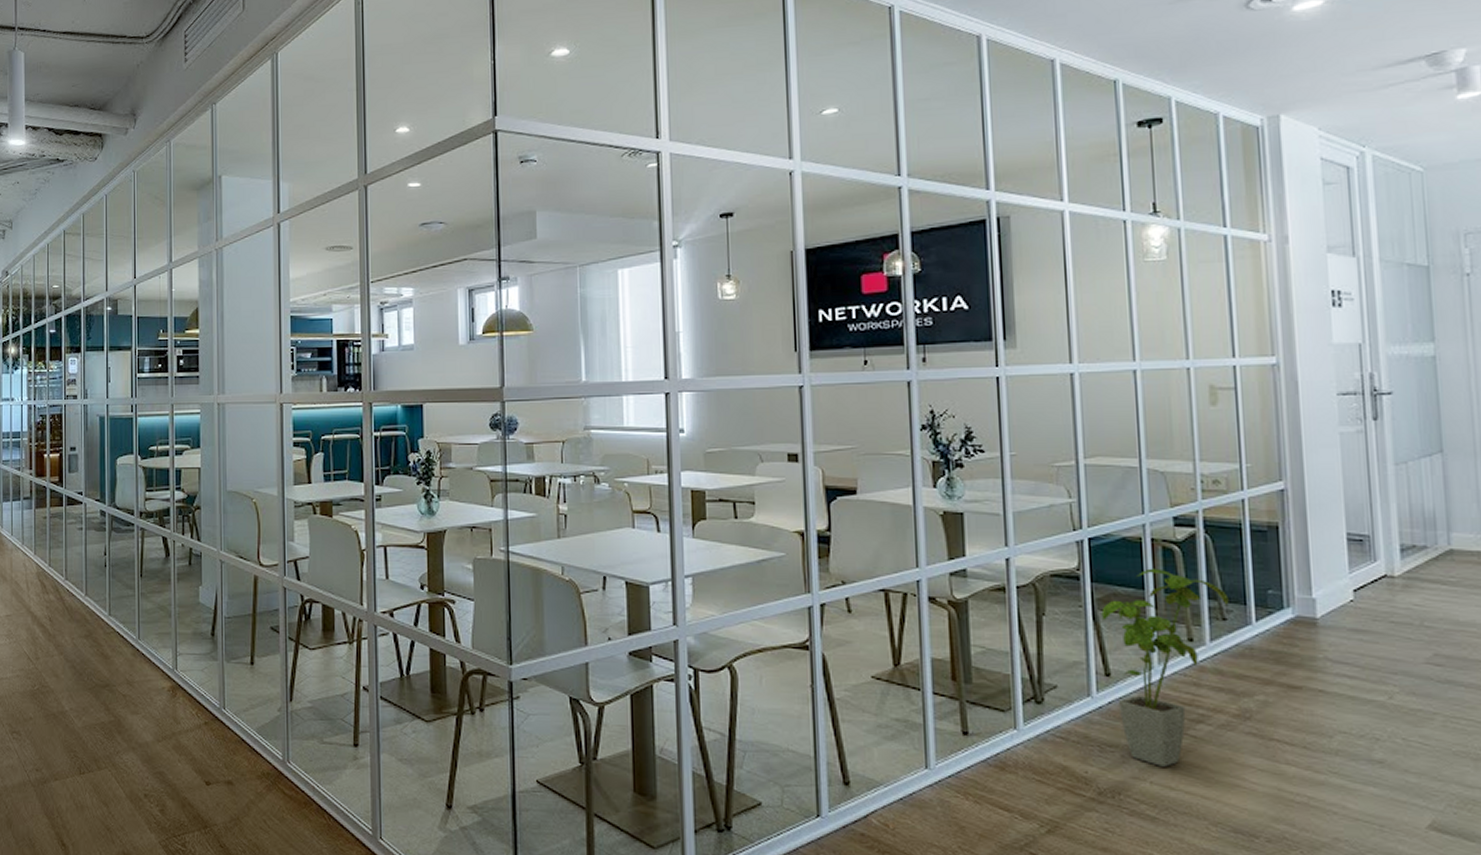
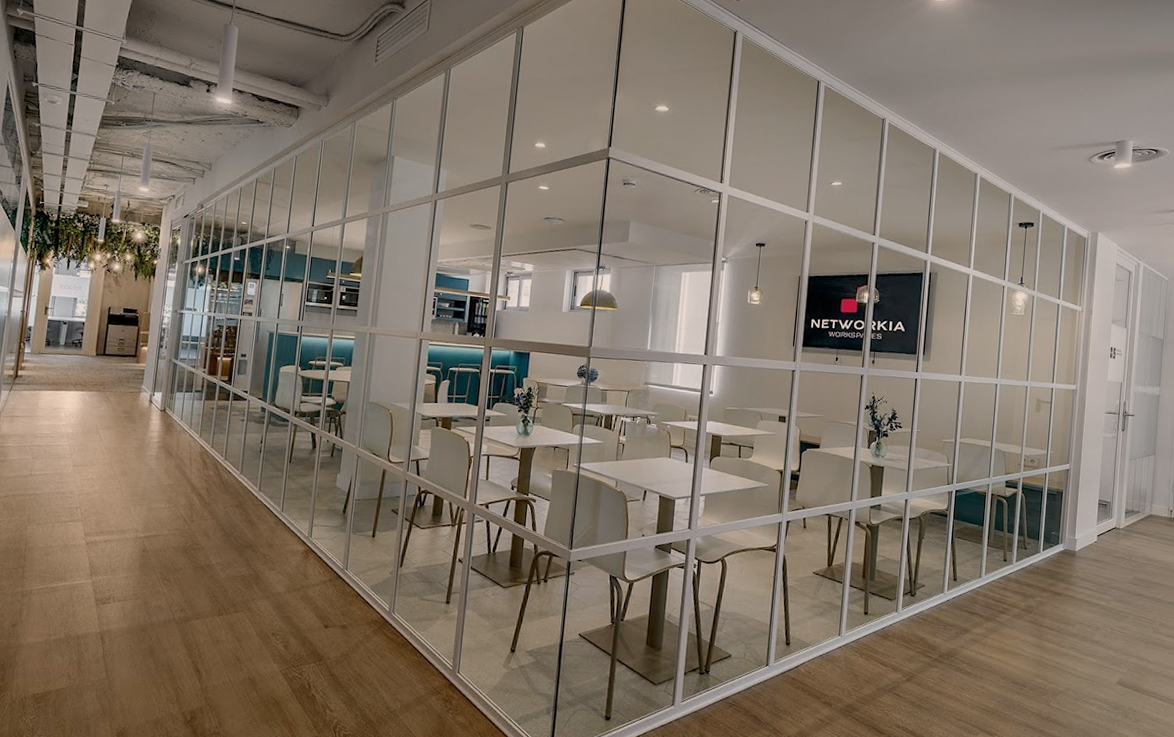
house plant: present [1101,568,1229,767] -> none [956,513,1030,640]

